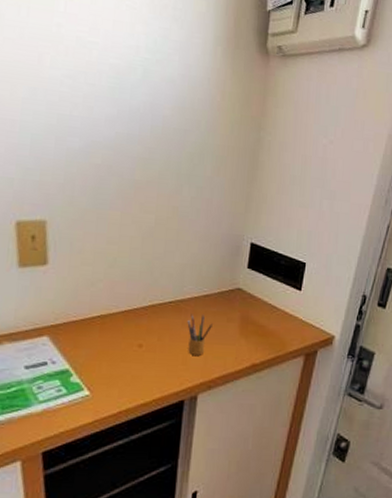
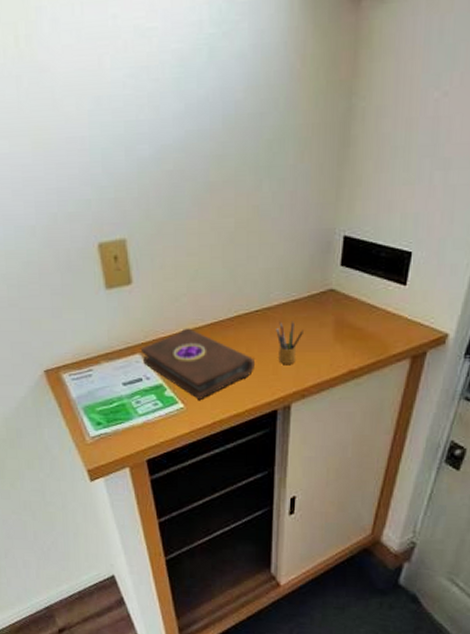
book: none [49,313,166,387] -> present [140,328,256,400]

